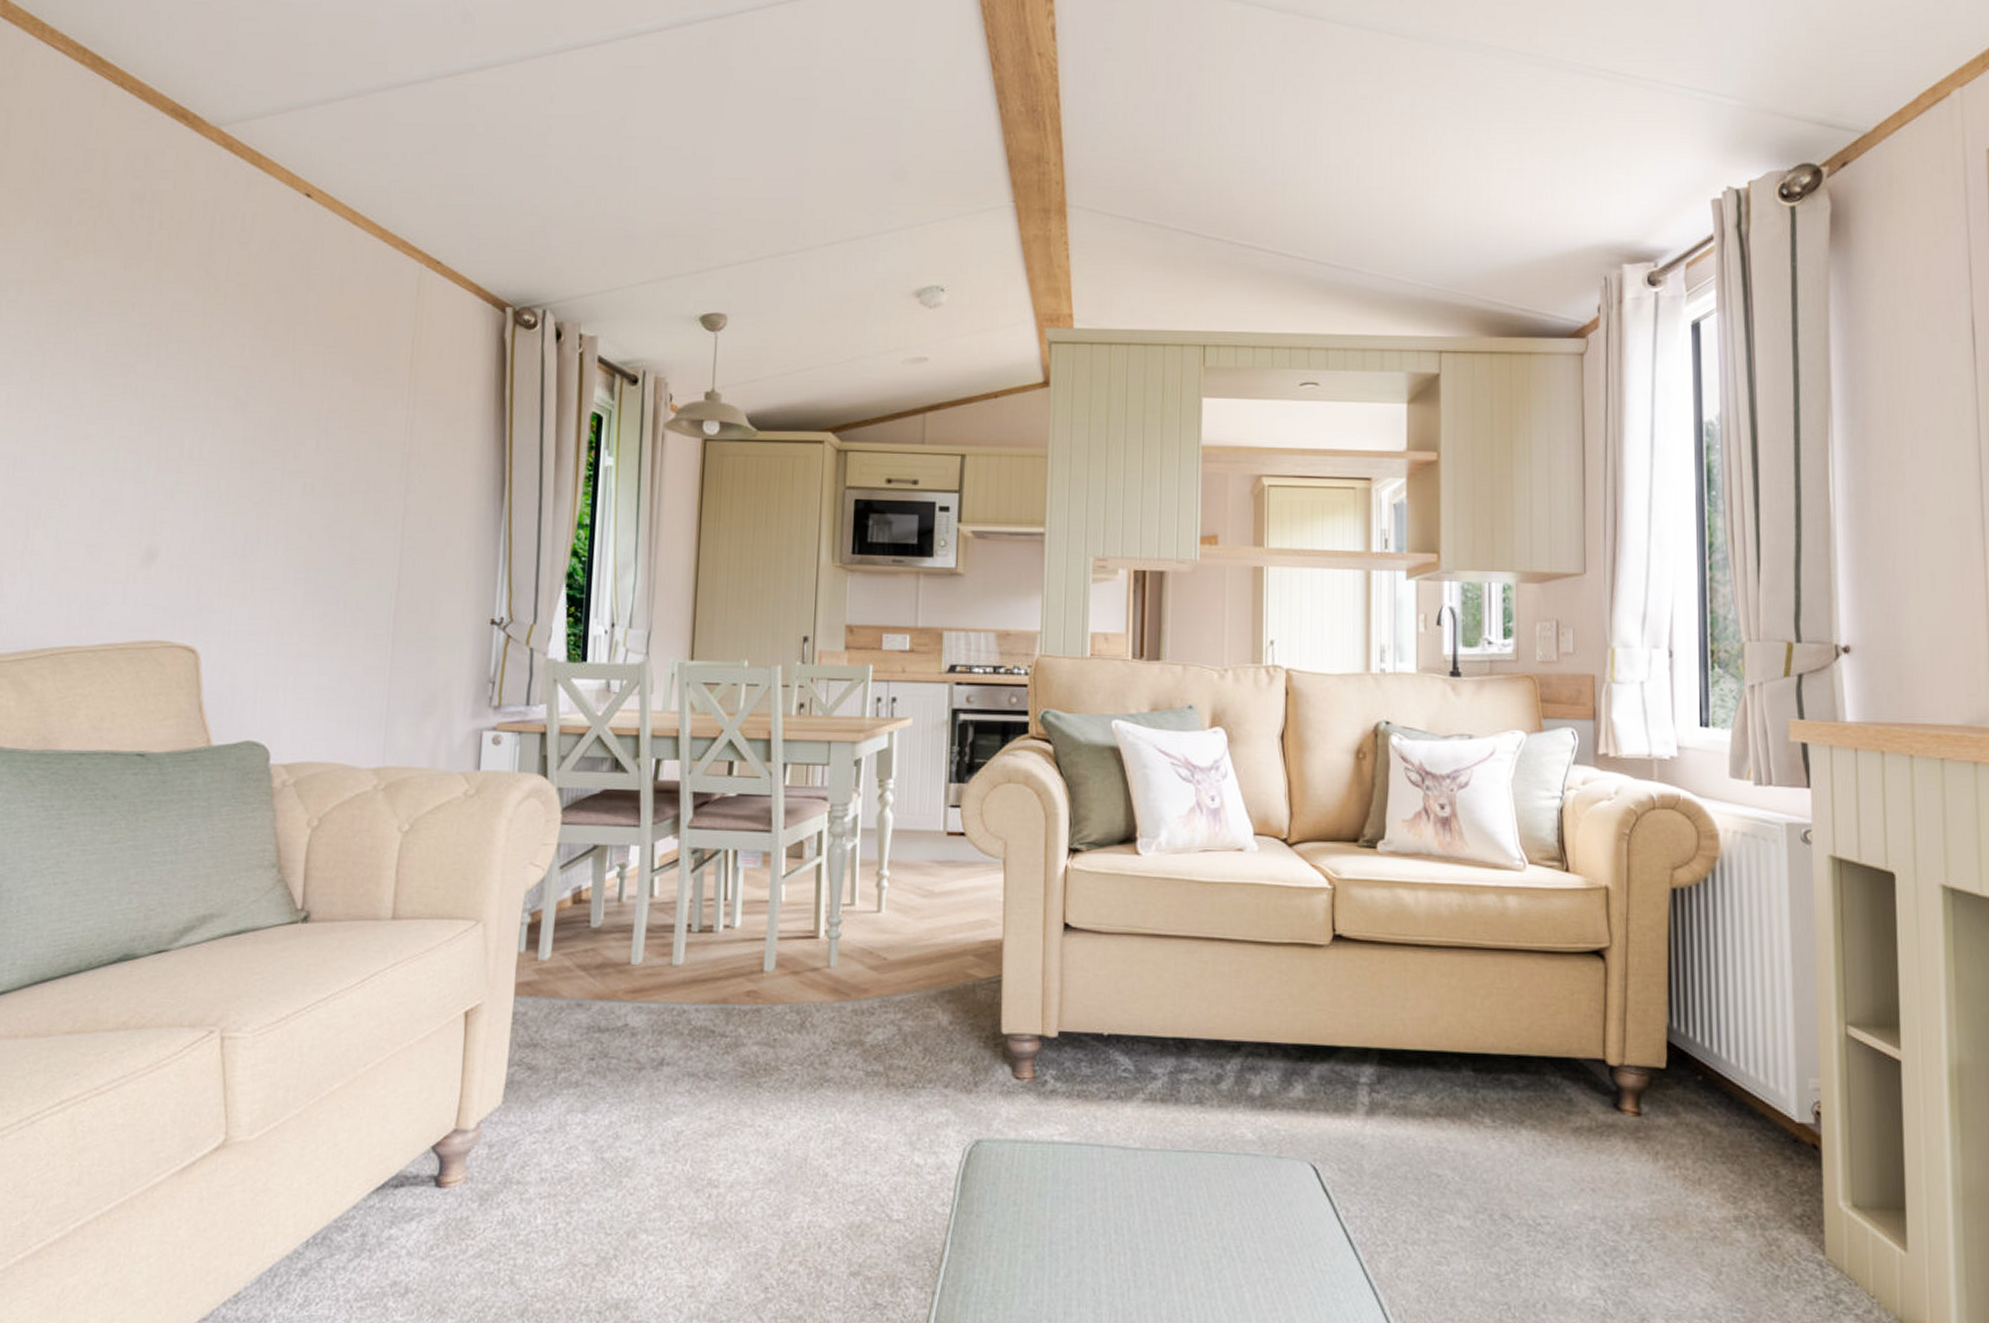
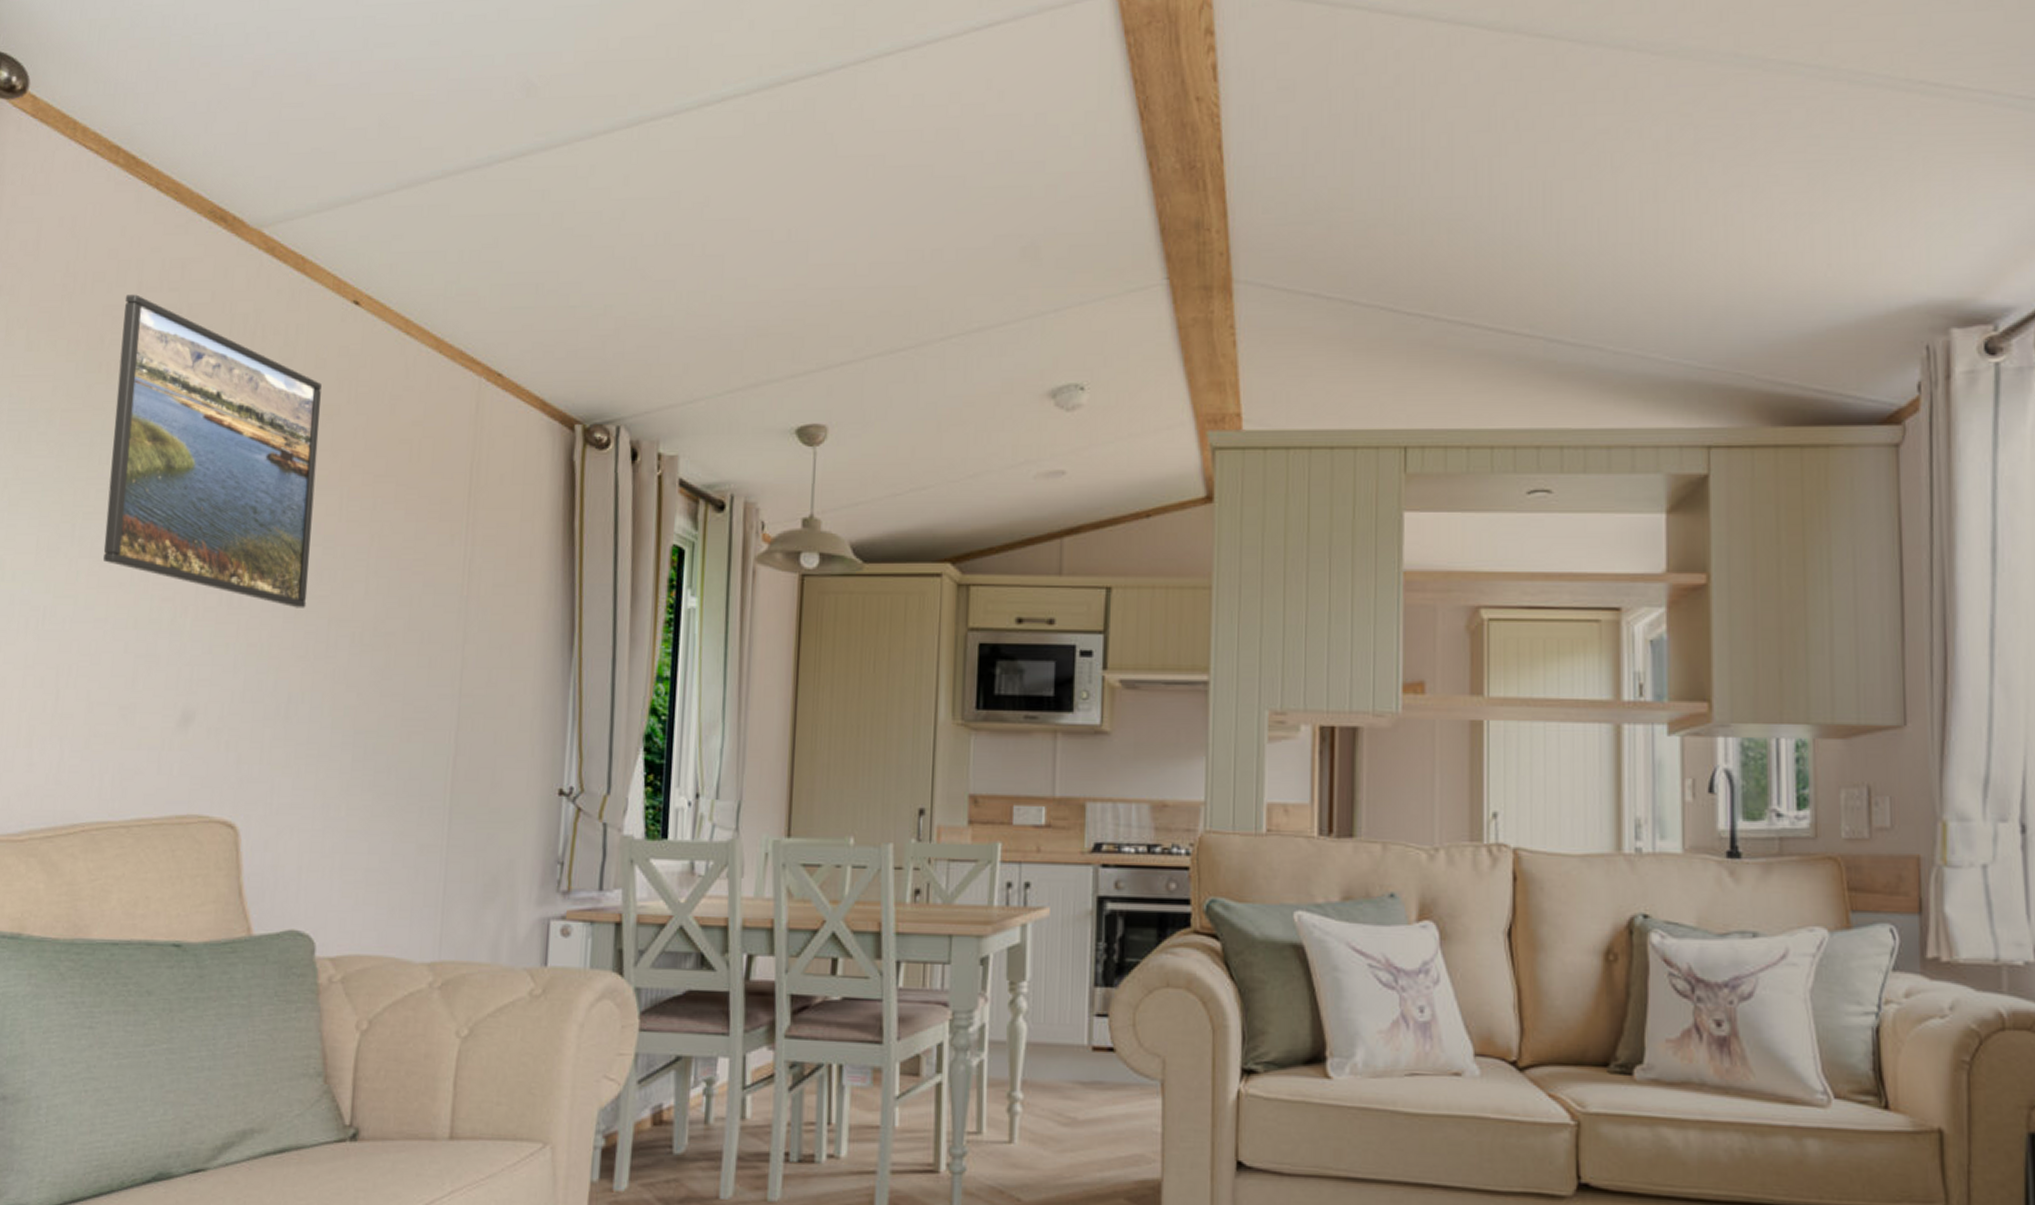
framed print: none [71,180,276,461] -> present [103,294,322,608]

